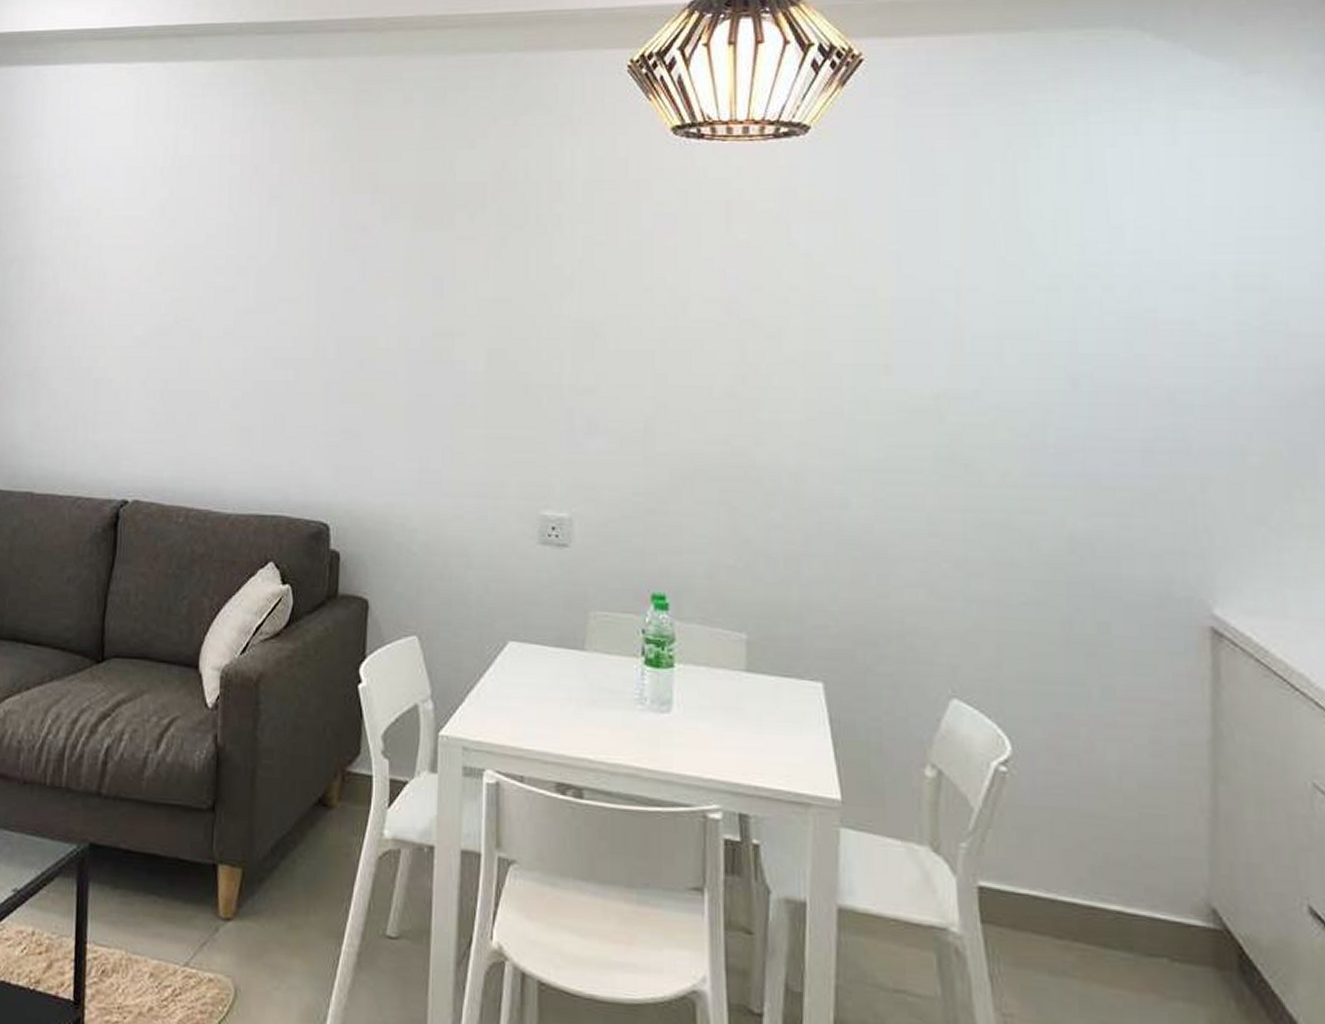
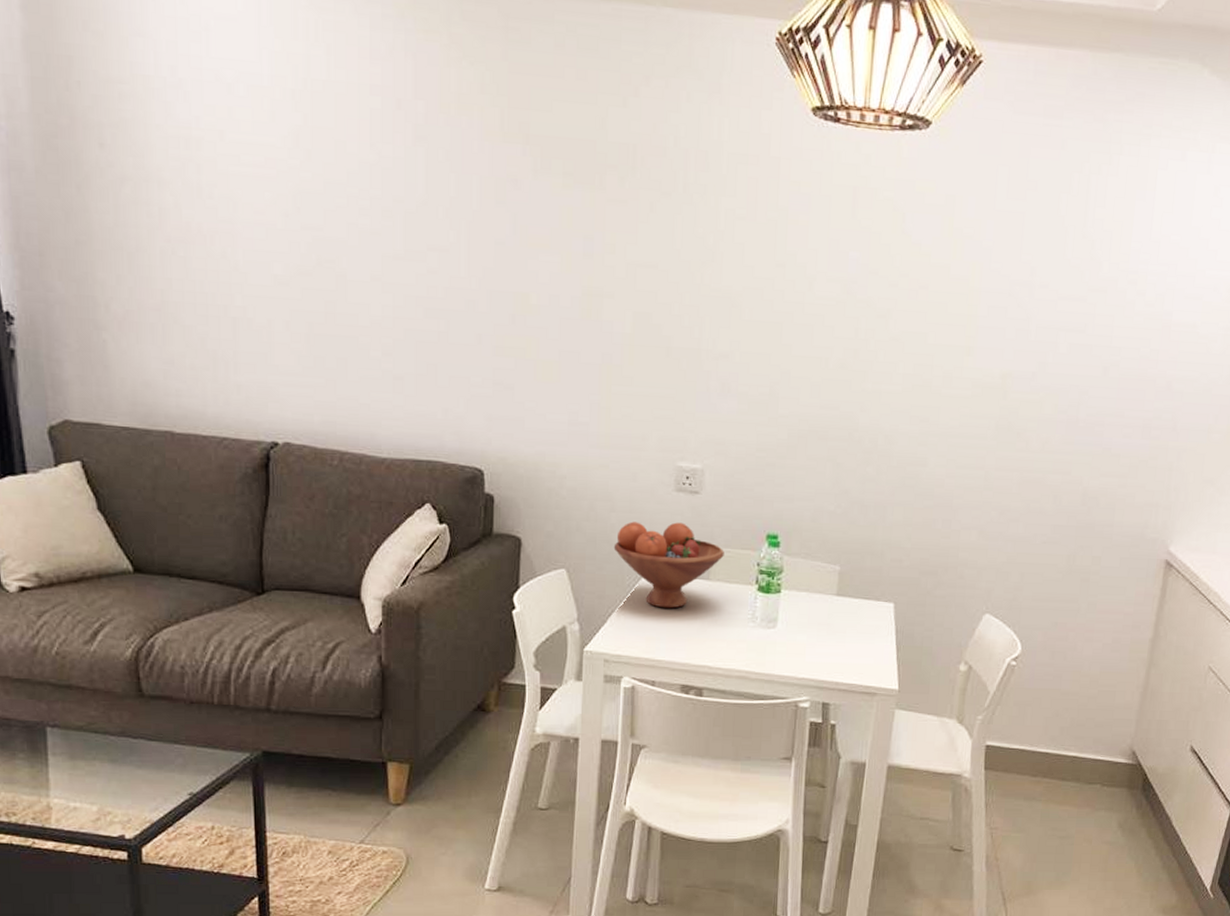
fruit bowl: none [471,580,601,685] -> present [613,521,724,609]

